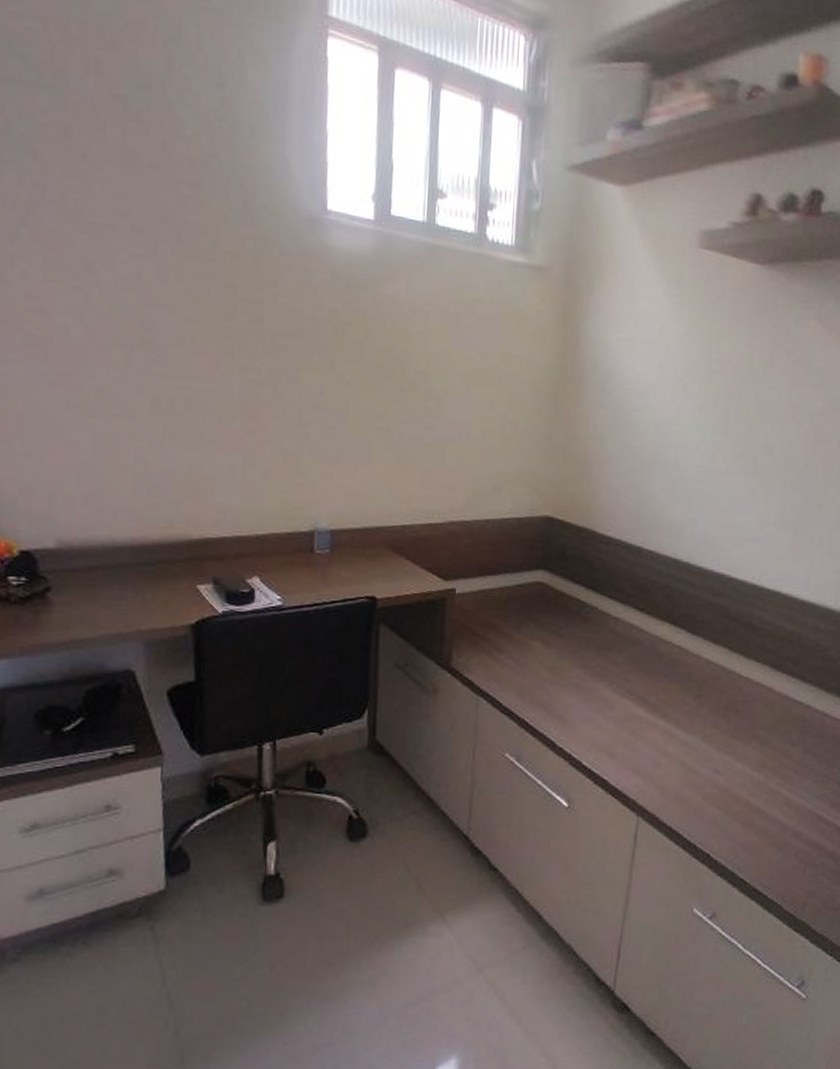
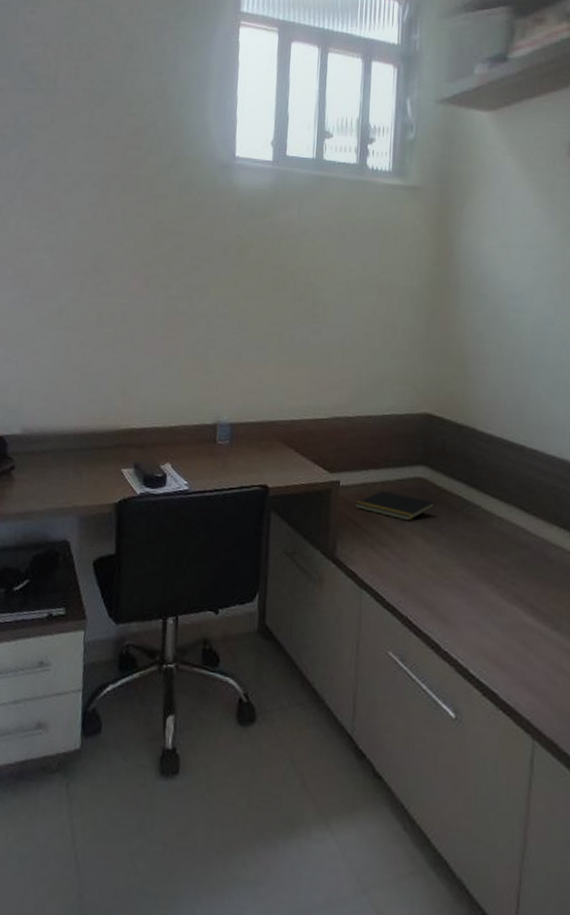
notepad: none [471,596,554,626] -> present [354,490,435,521]

